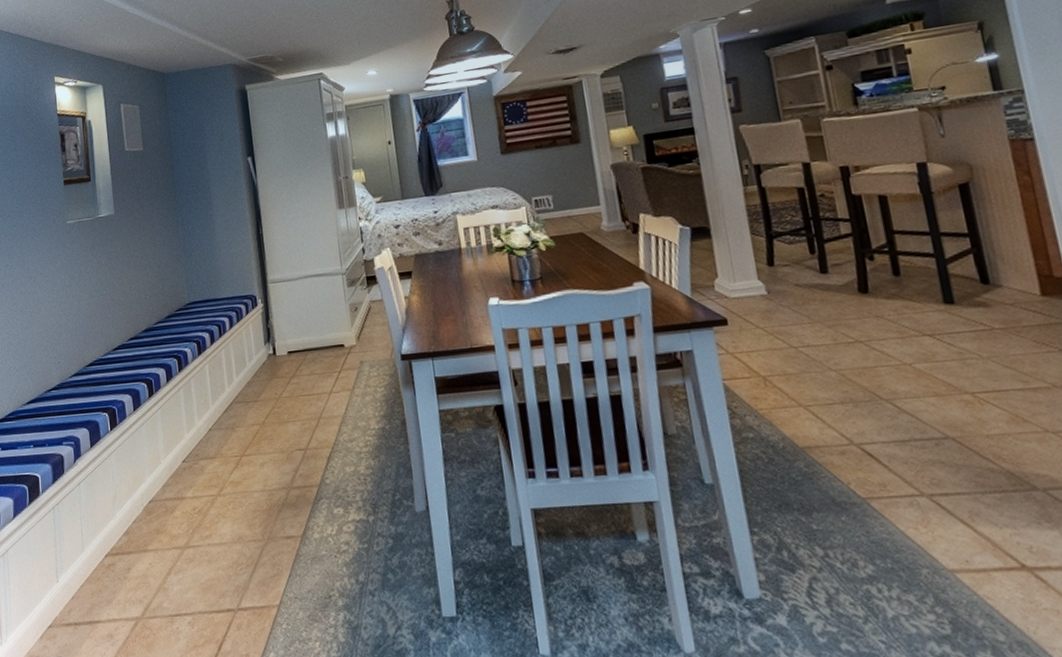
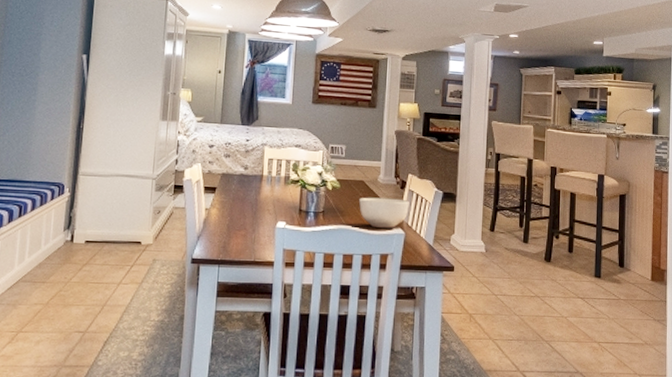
bowl: none [581,246,650,286] -> present [358,197,410,228]

